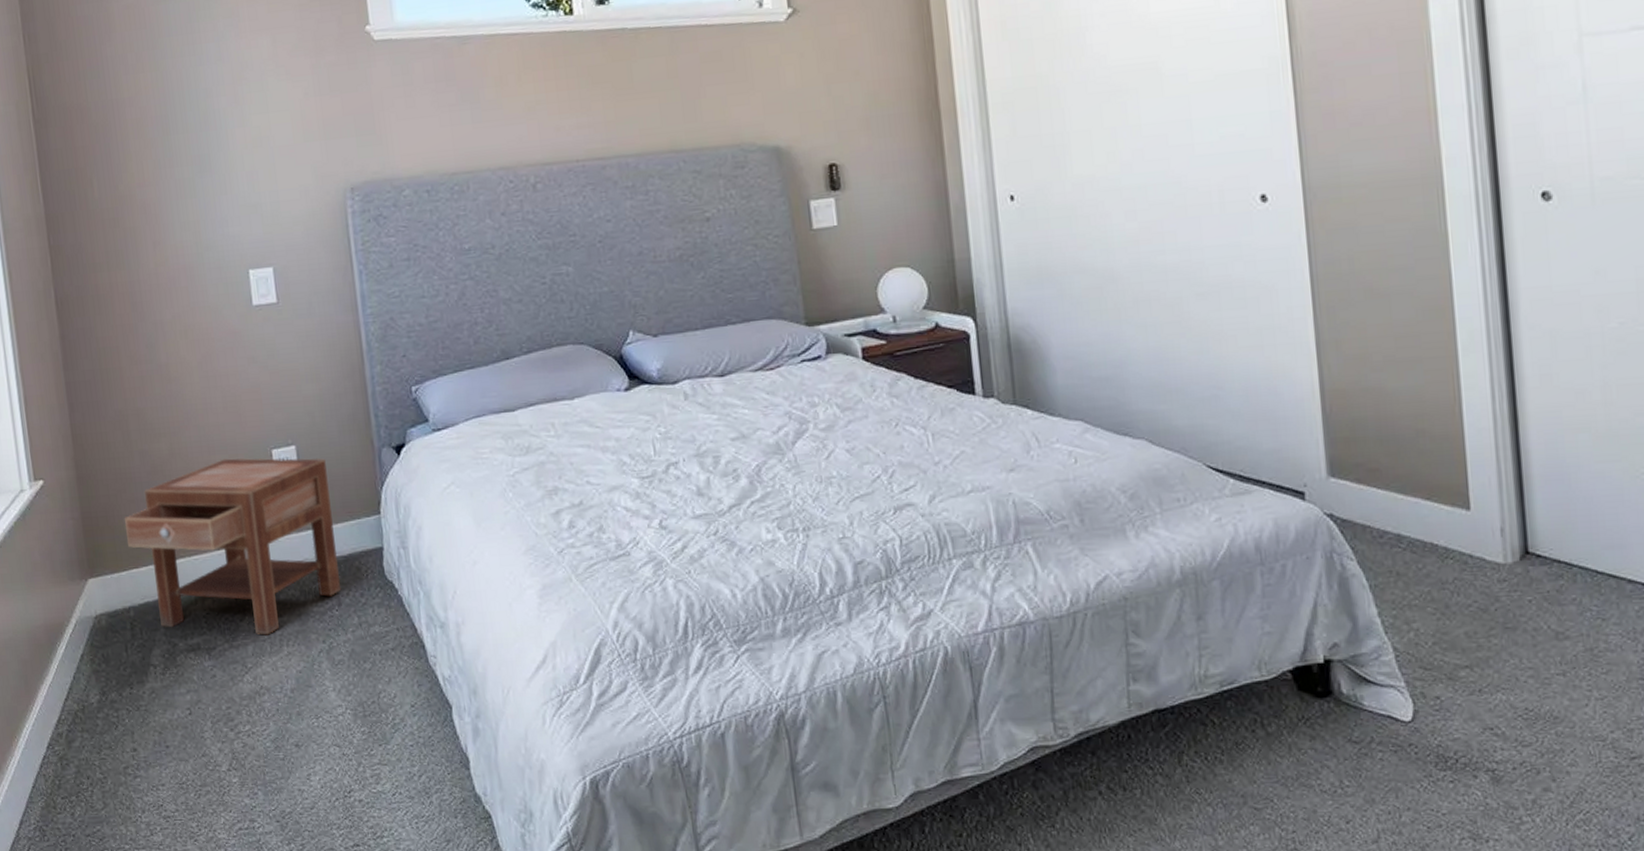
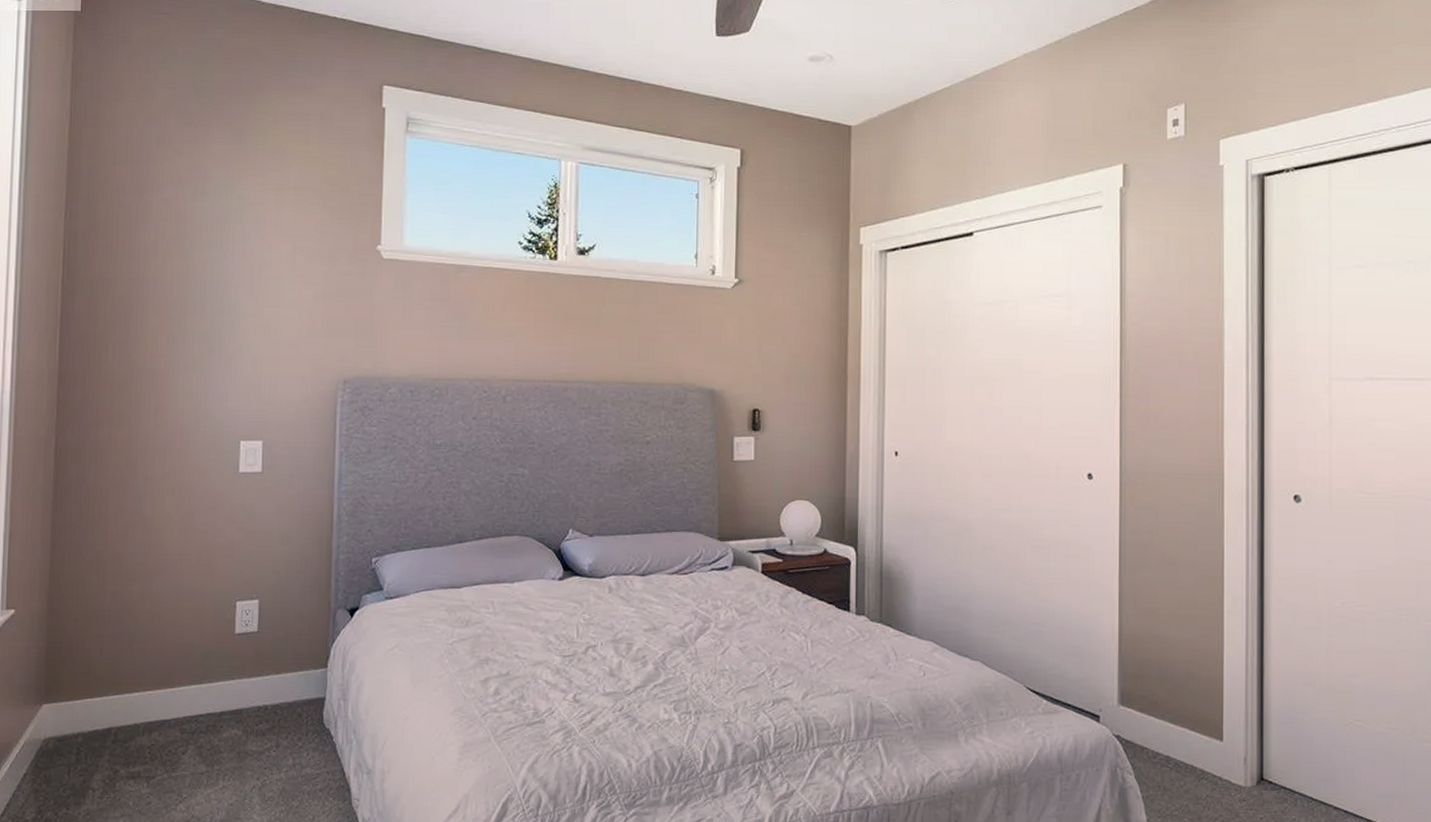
nightstand: present [125,458,341,635] -> none [87,605,284,769]

